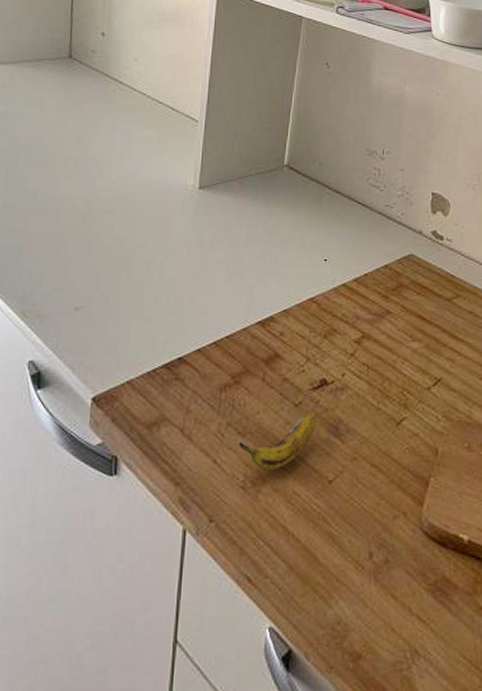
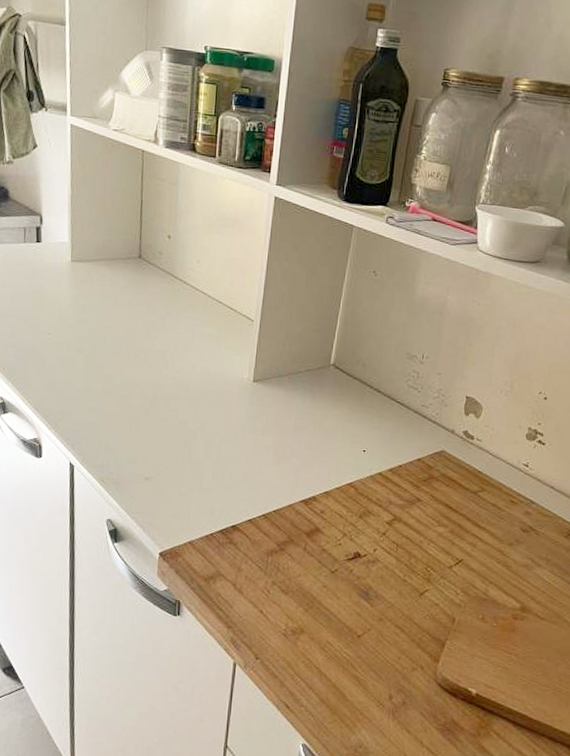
banana: present [239,410,317,469] -> none [282,577,351,623]

